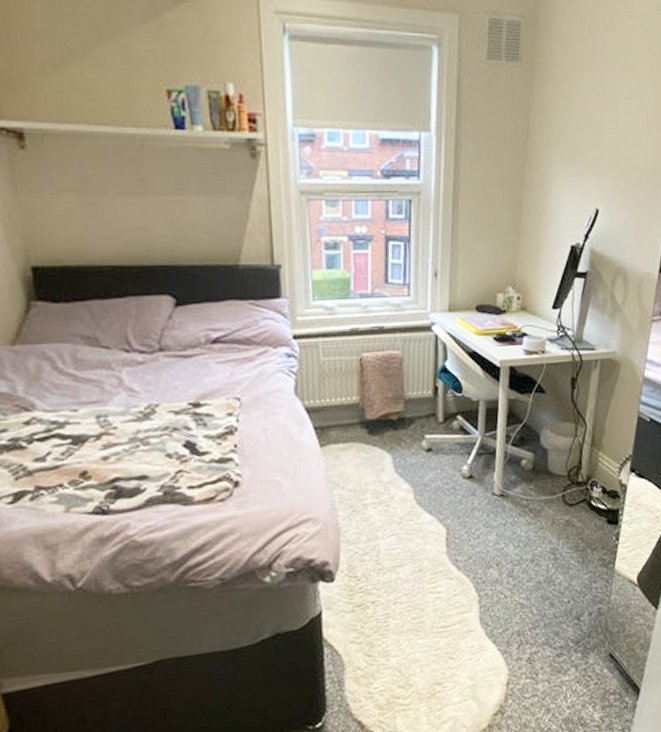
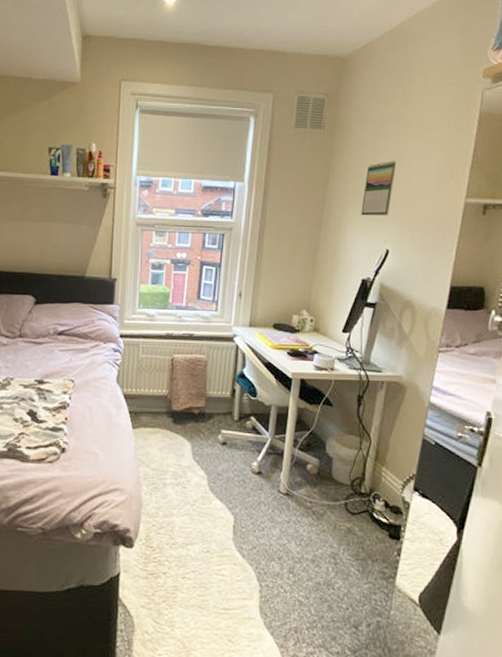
calendar: none [567,101,604,170] -> present [361,160,397,216]

